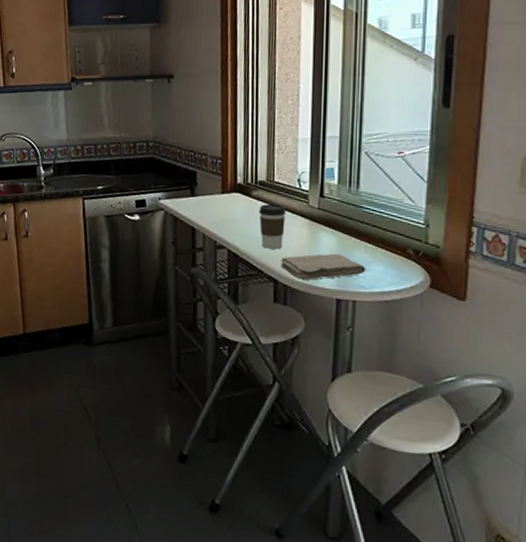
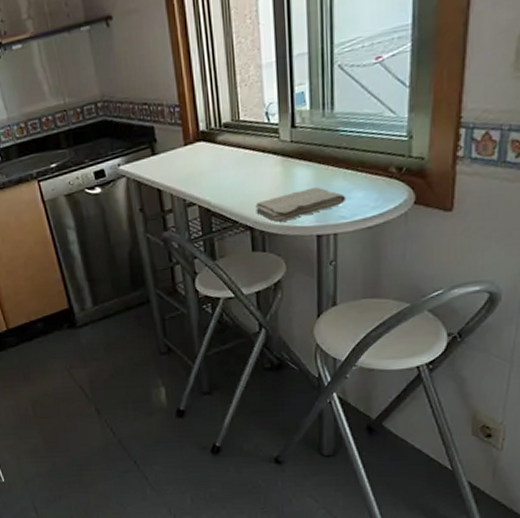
coffee cup: present [259,203,286,249] -> none [226,145,257,197]

